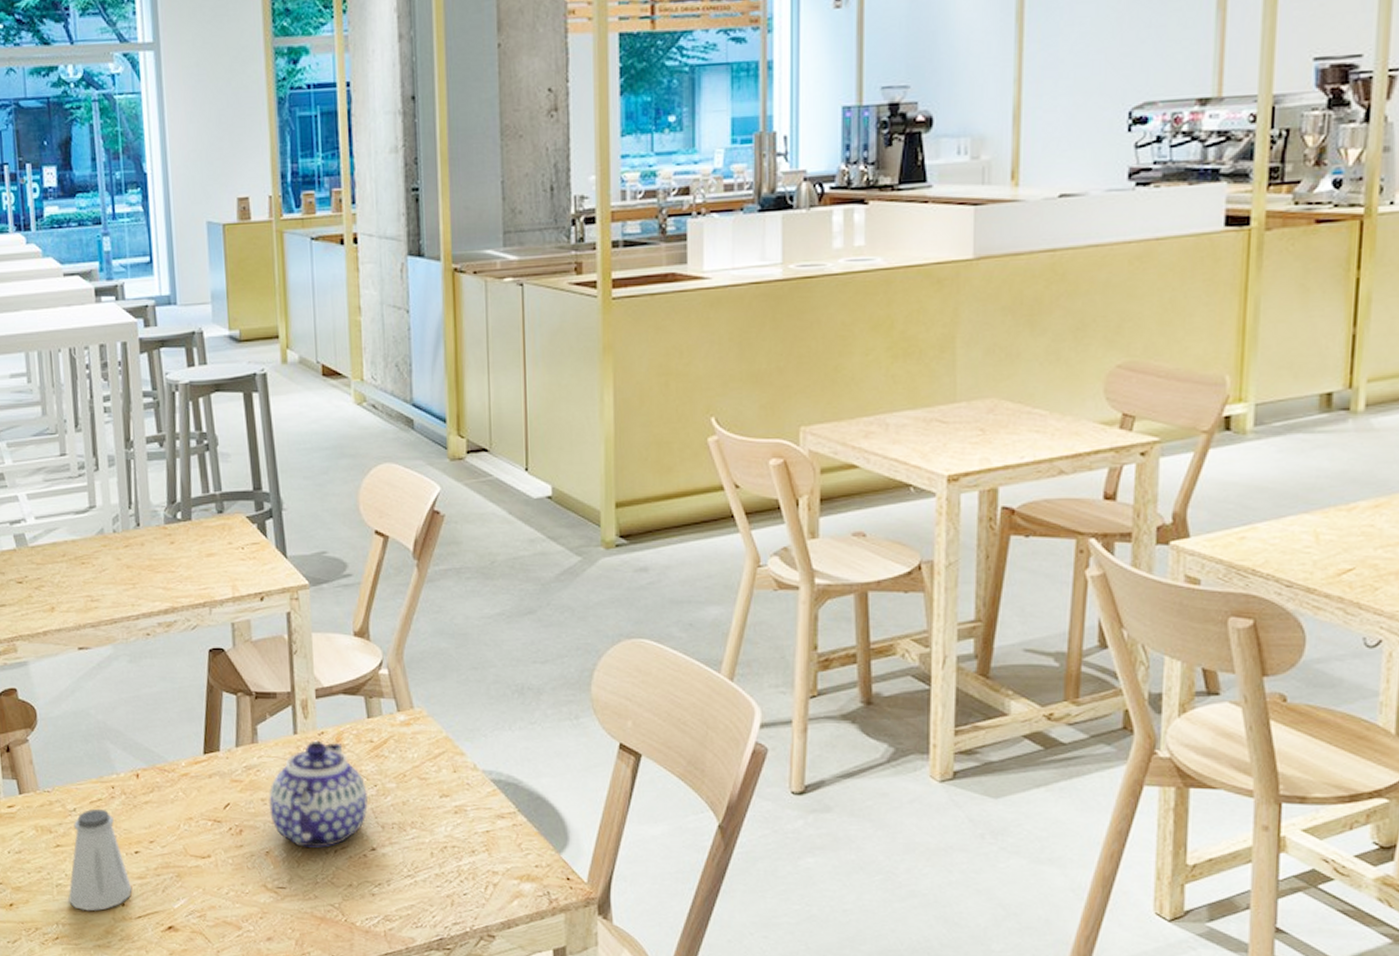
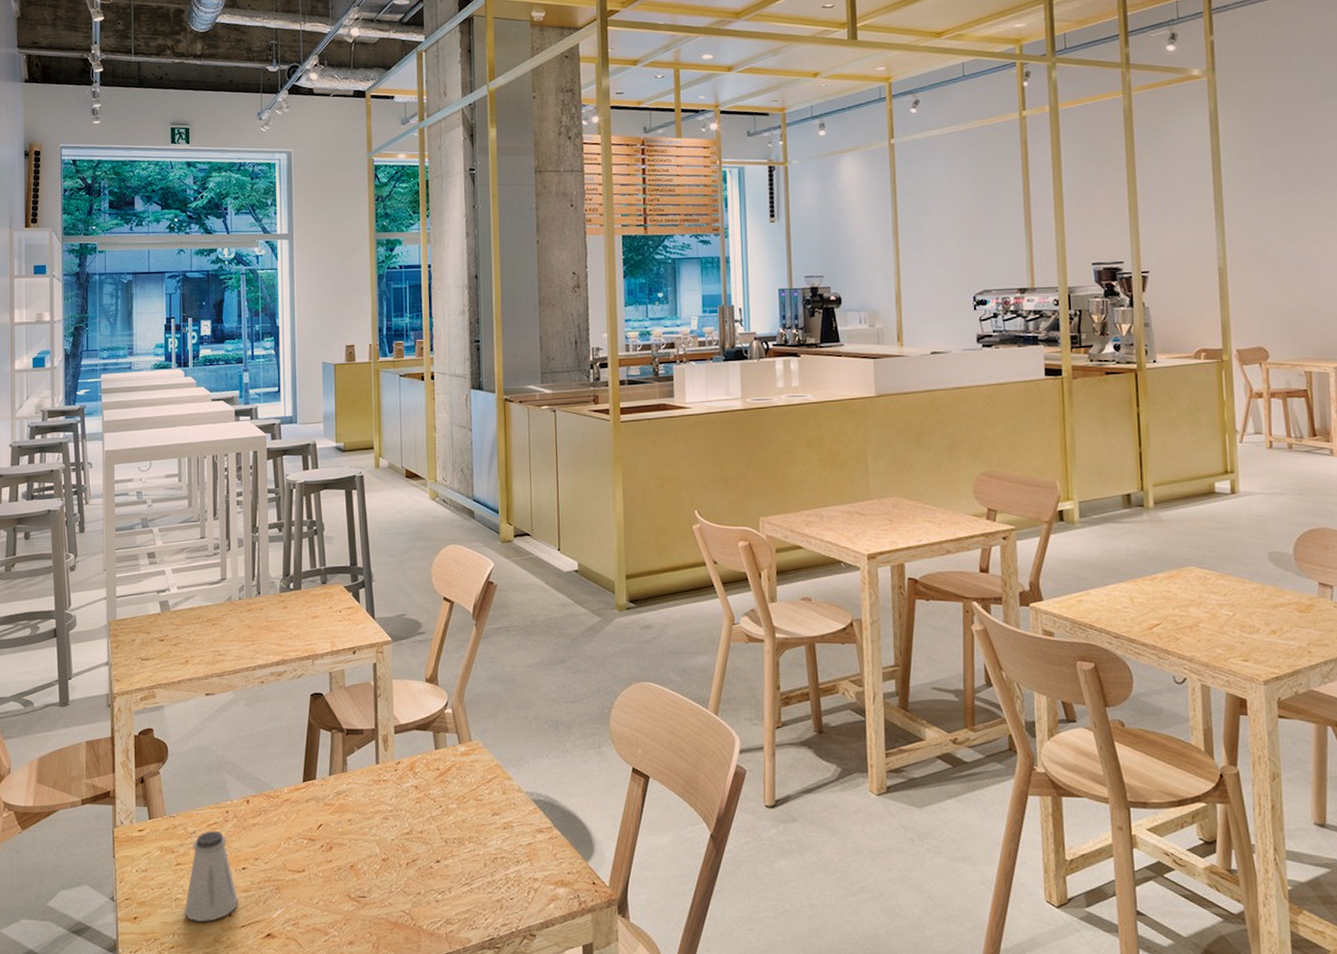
teapot: present [269,740,369,848] -> none [354,769,435,861]

